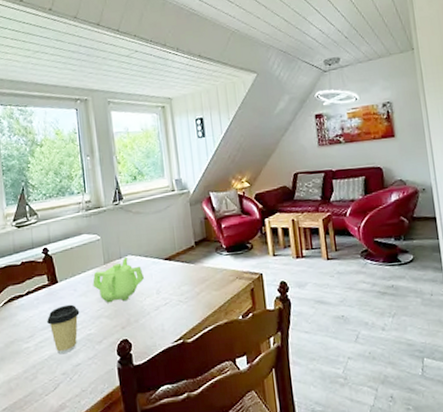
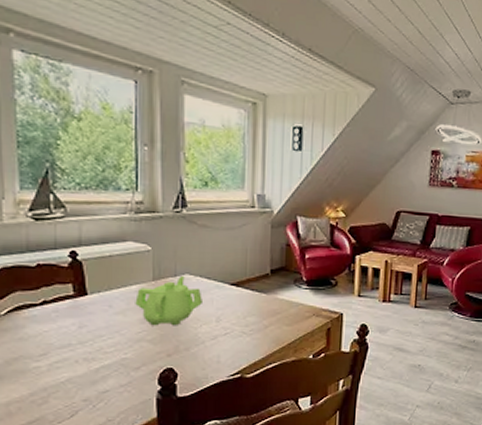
coffee cup: present [47,304,80,353] -> none [68,322,114,377]

